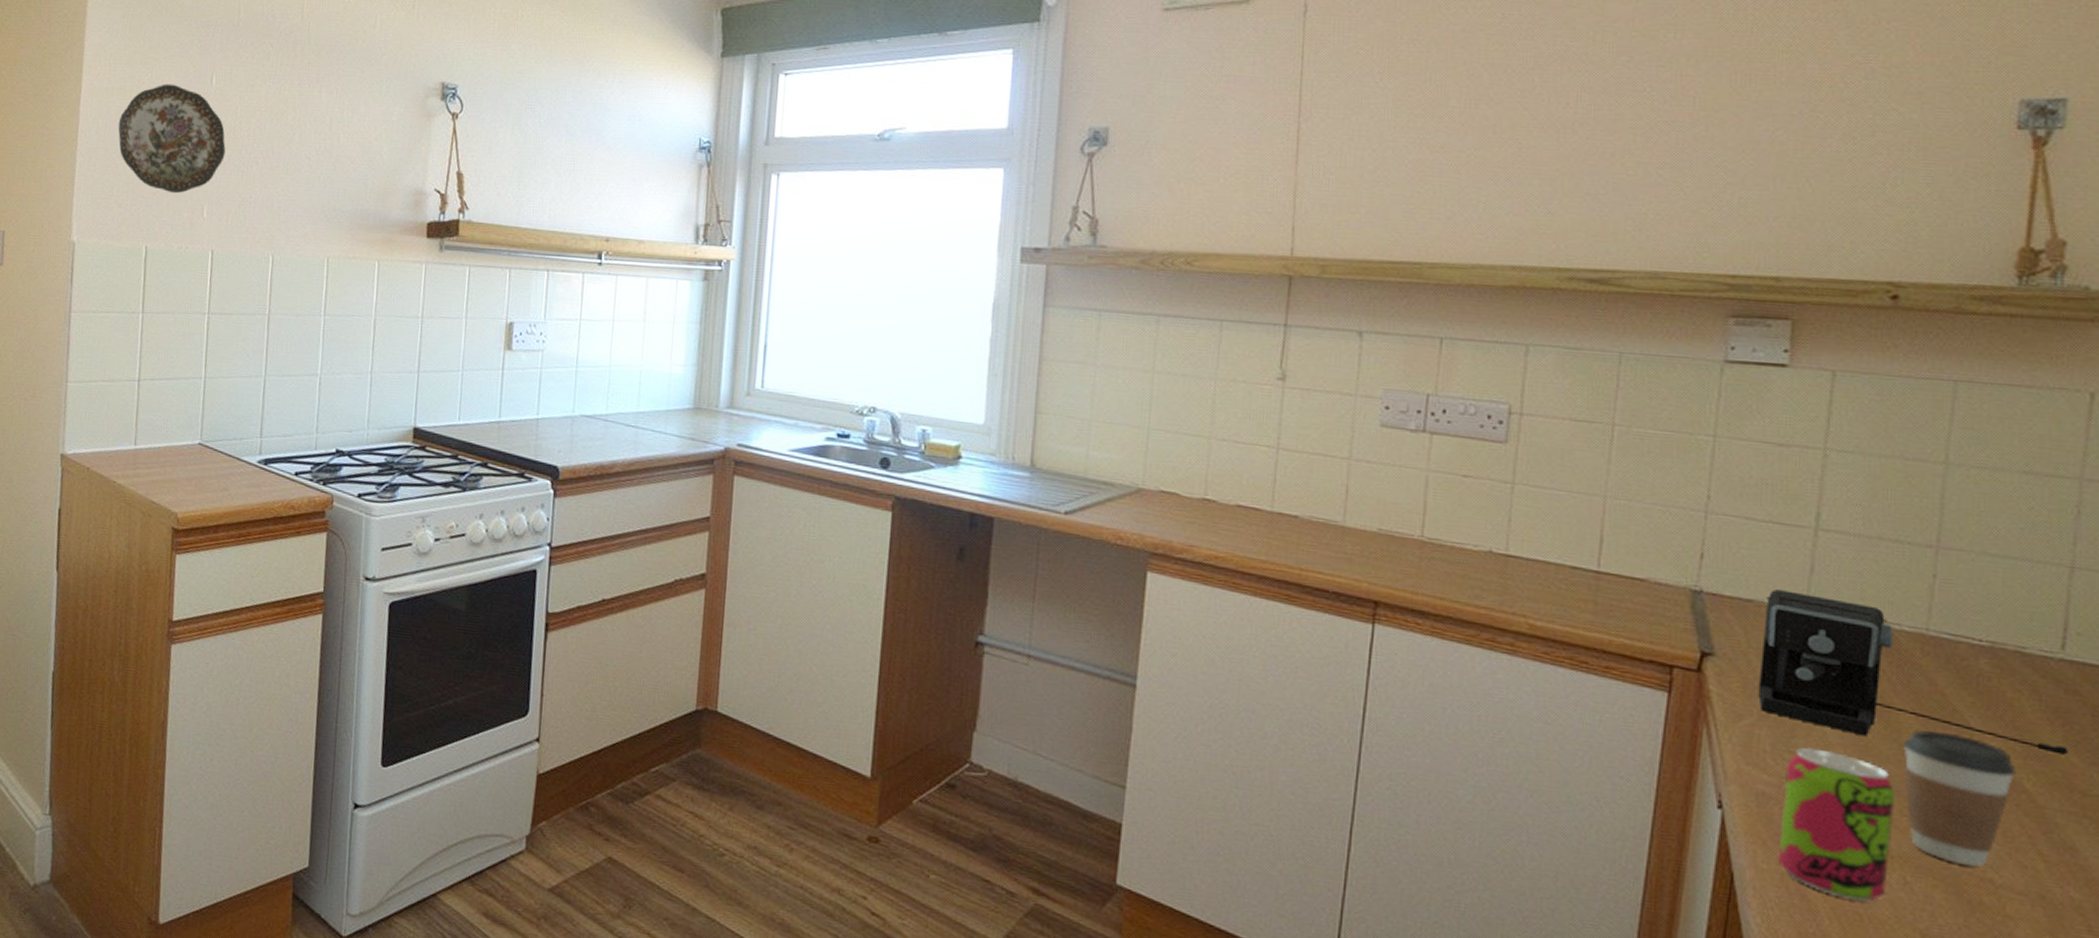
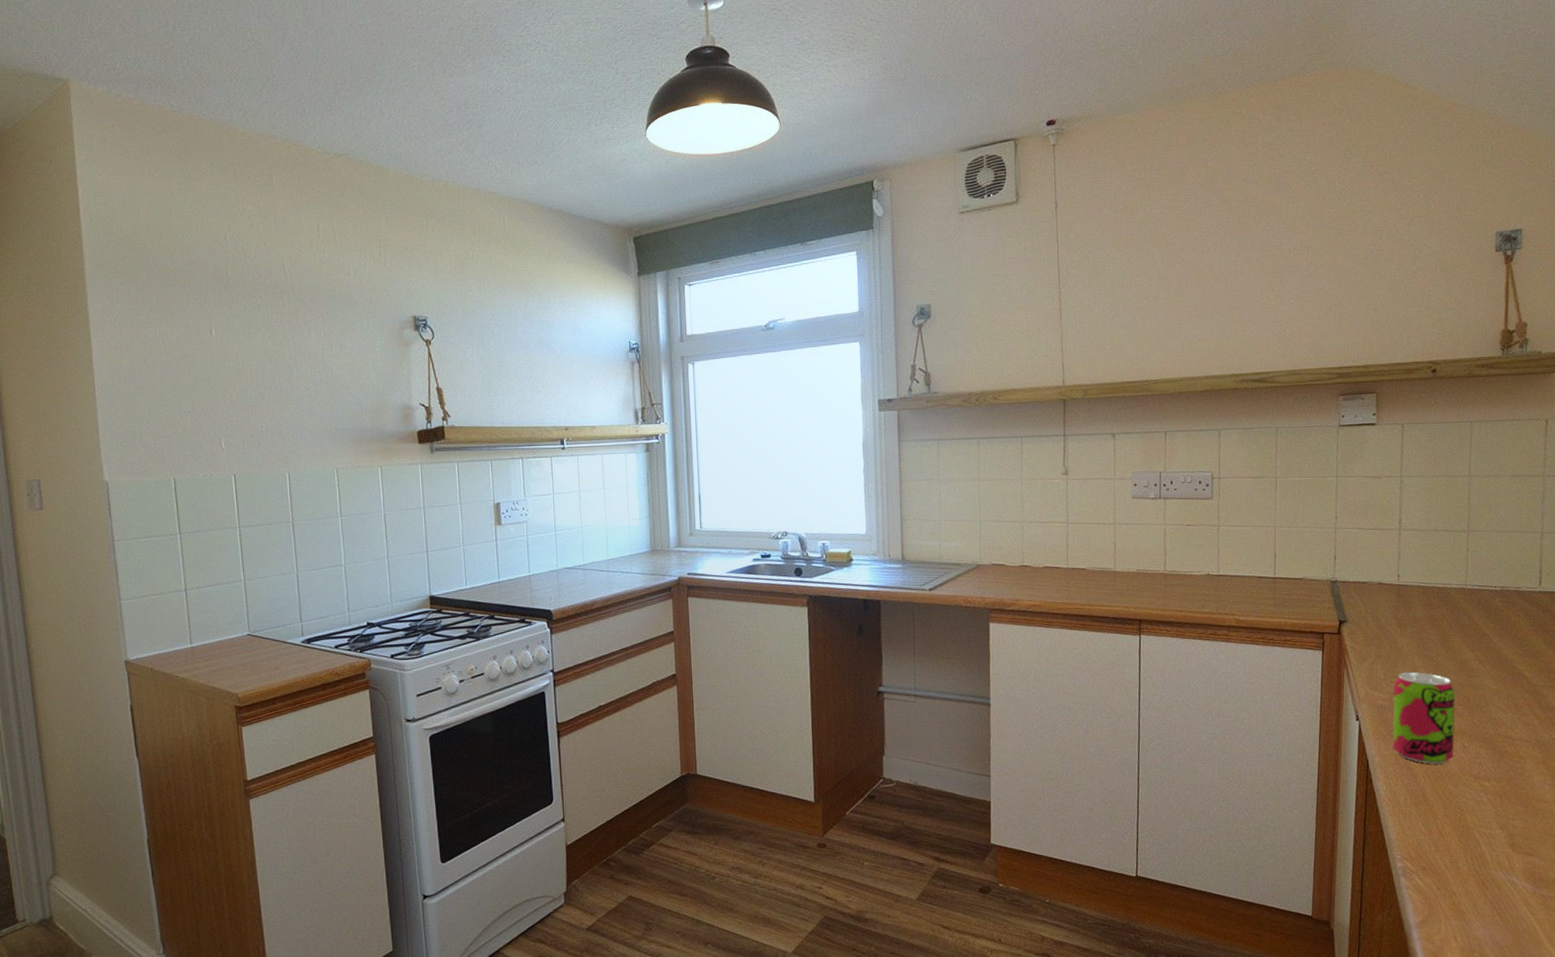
decorative plate: present [118,83,226,194] -> none [131,338,233,431]
coffee maker: present [1758,589,2068,755] -> none [1373,572,1546,659]
coffee cup: present [1903,730,2016,867] -> none [1457,649,1520,731]

